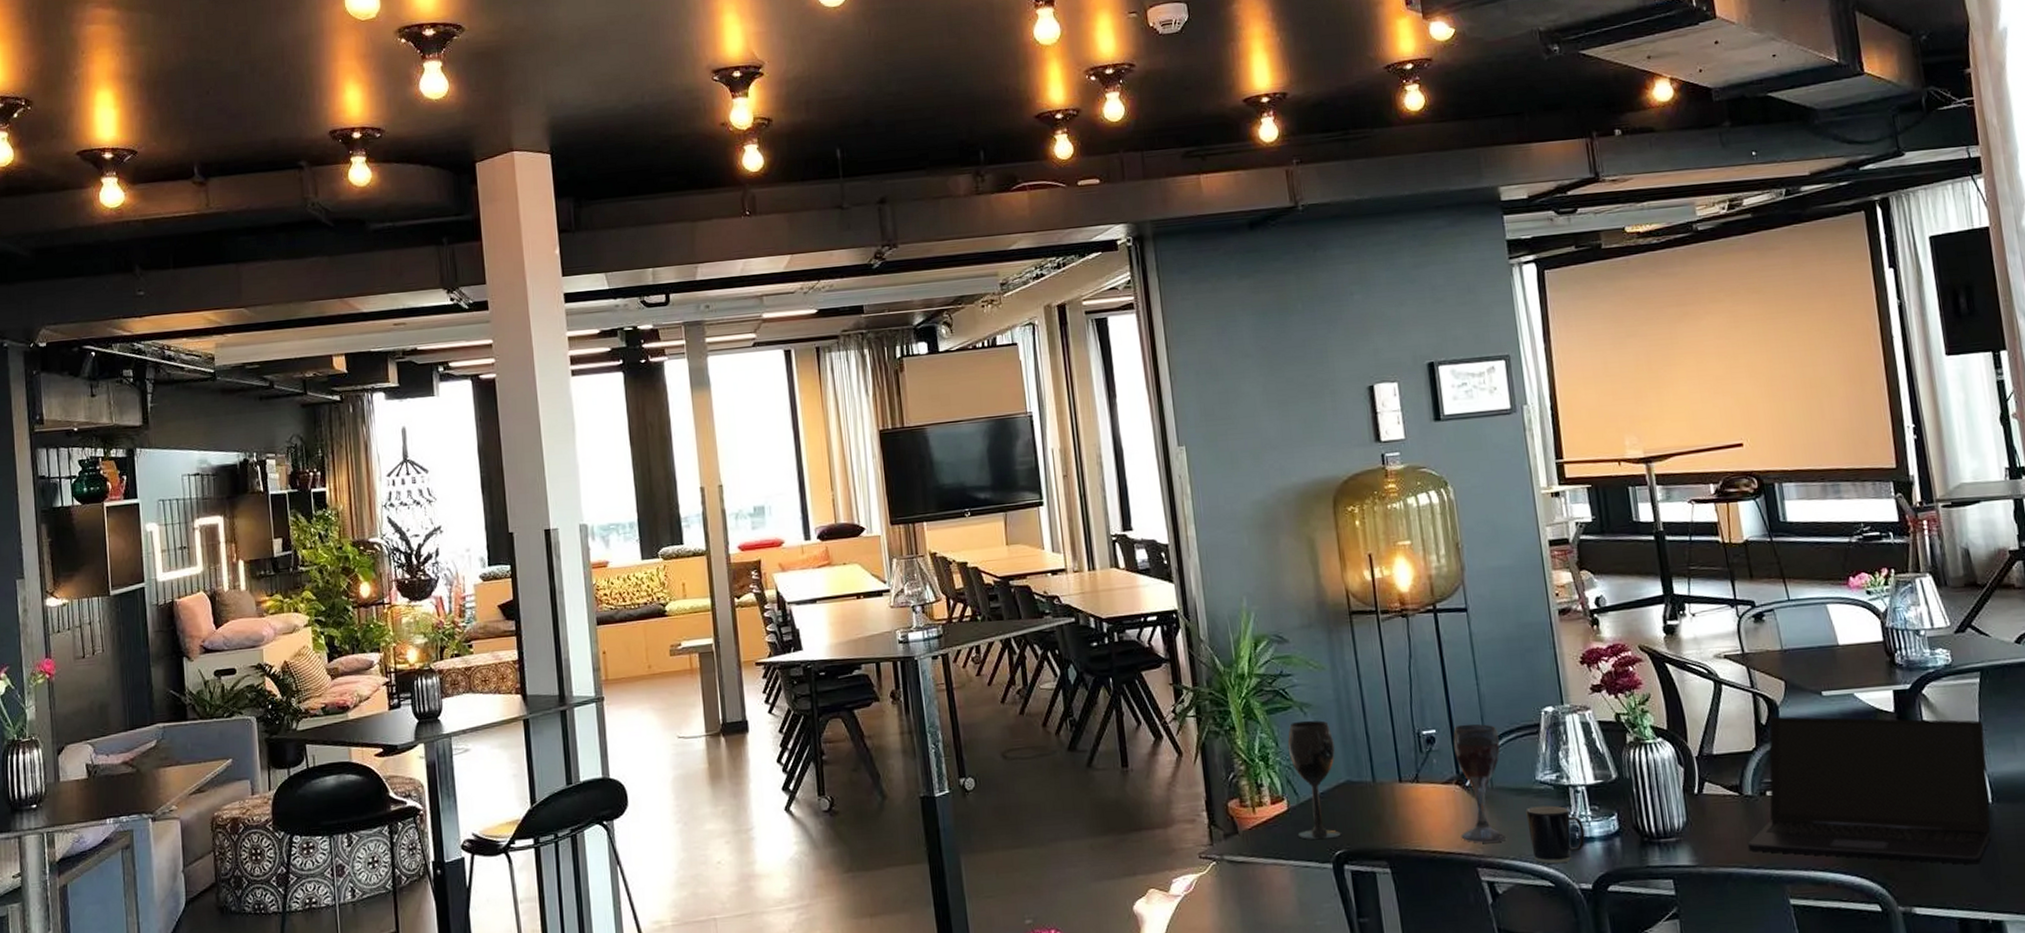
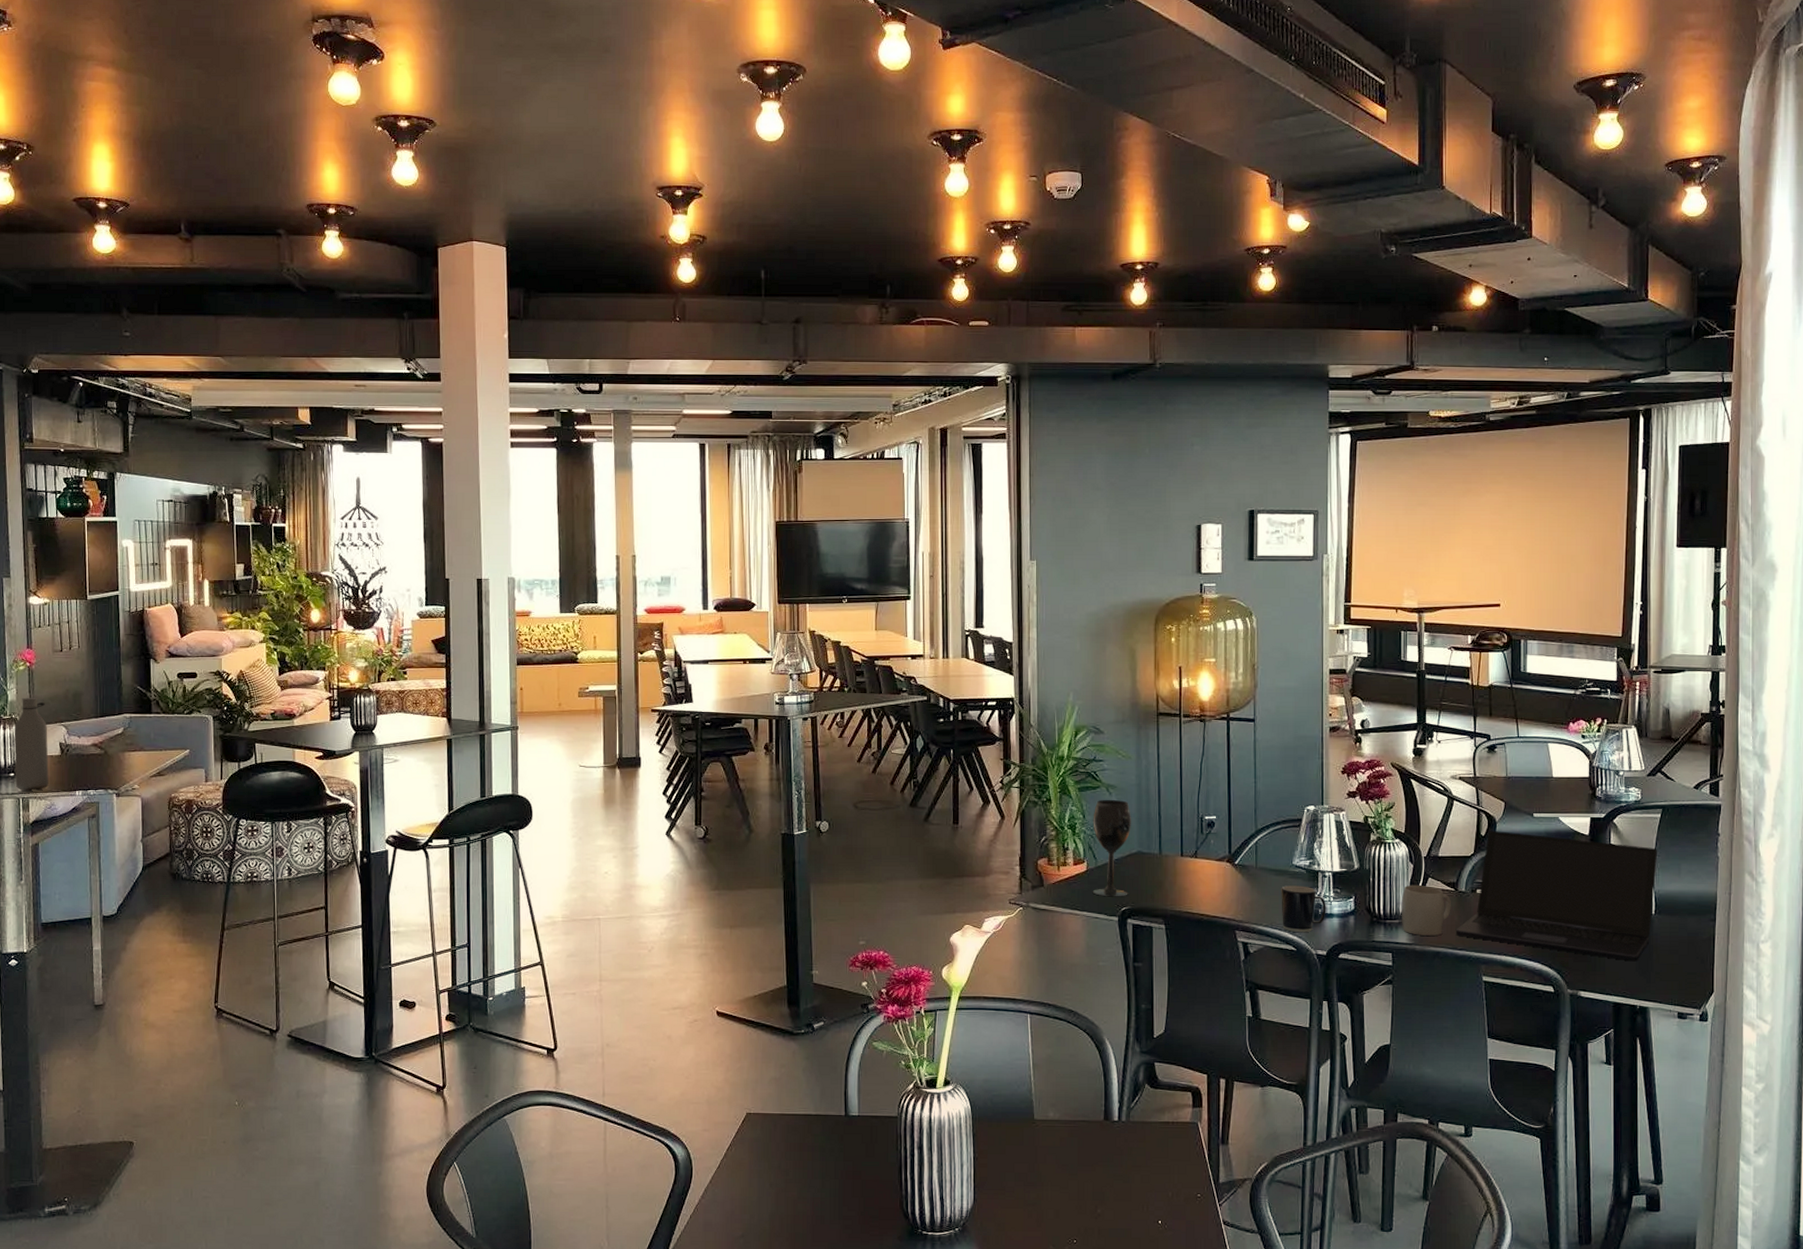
water bottle: none [34,713,75,825] -> present [14,697,49,792]
cup: present [1453,723,1507,843] -> none [1225,814,1267,911]
mug: none [1675,792,1738,855] -> present [1401,884,1451,936]

